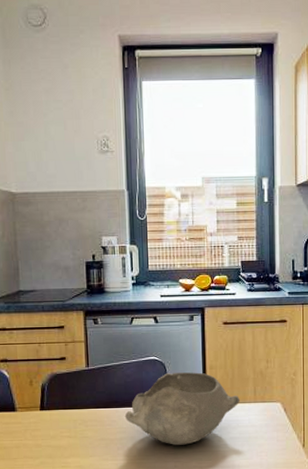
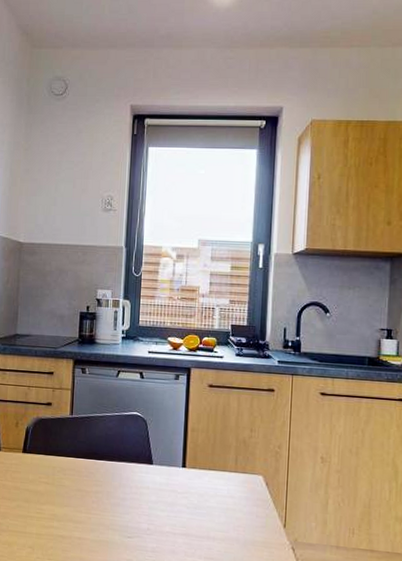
bowl: present [124,372,240,445] -> none [102,430,220,508]

